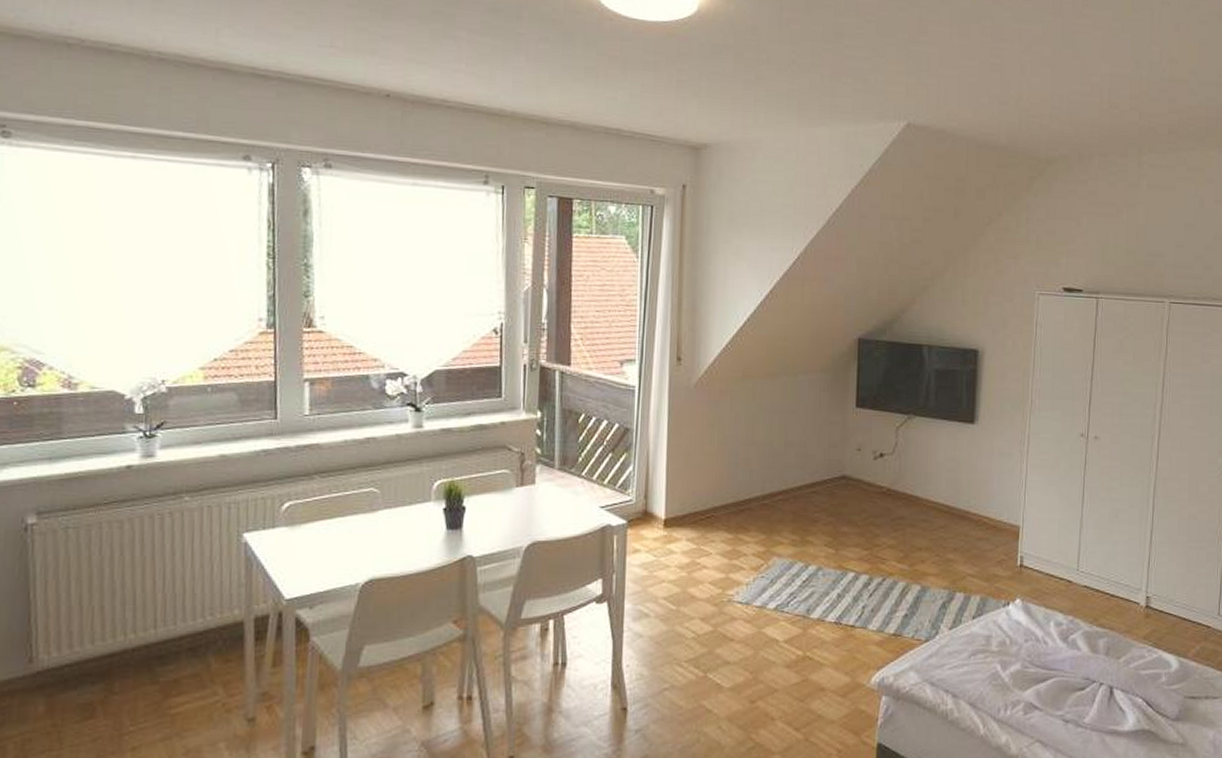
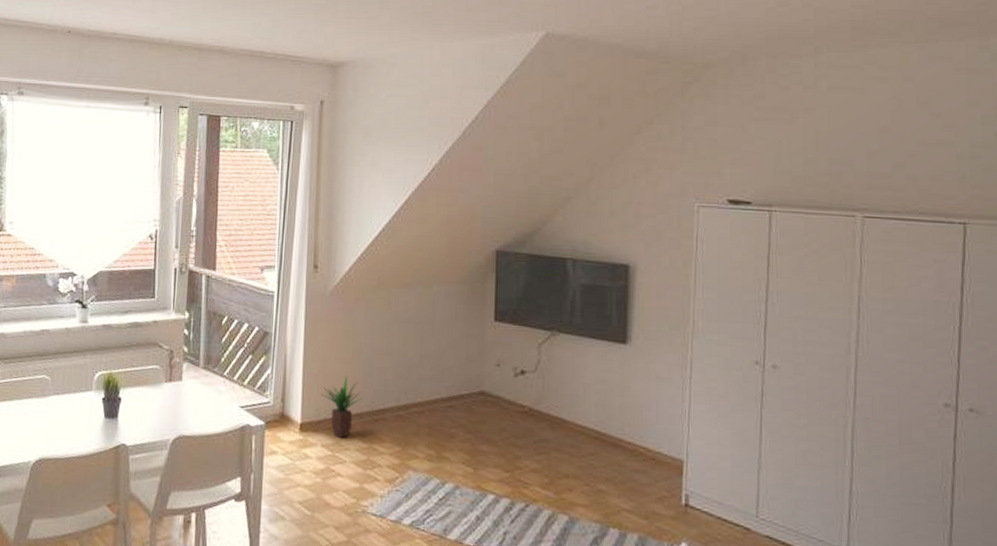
potted plant: none [685,468,729,531] -> present [320,375,364,438]

